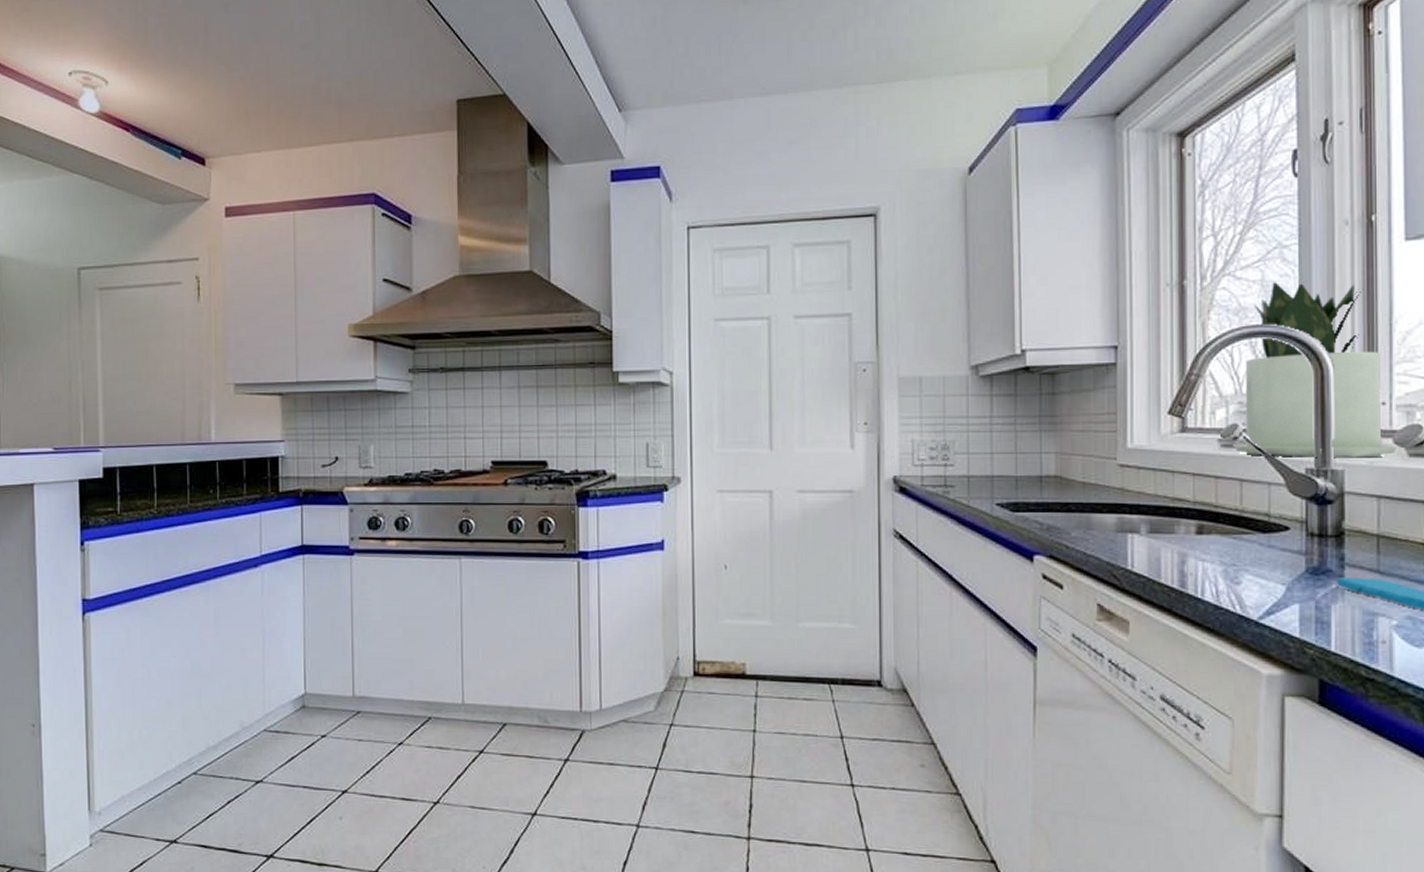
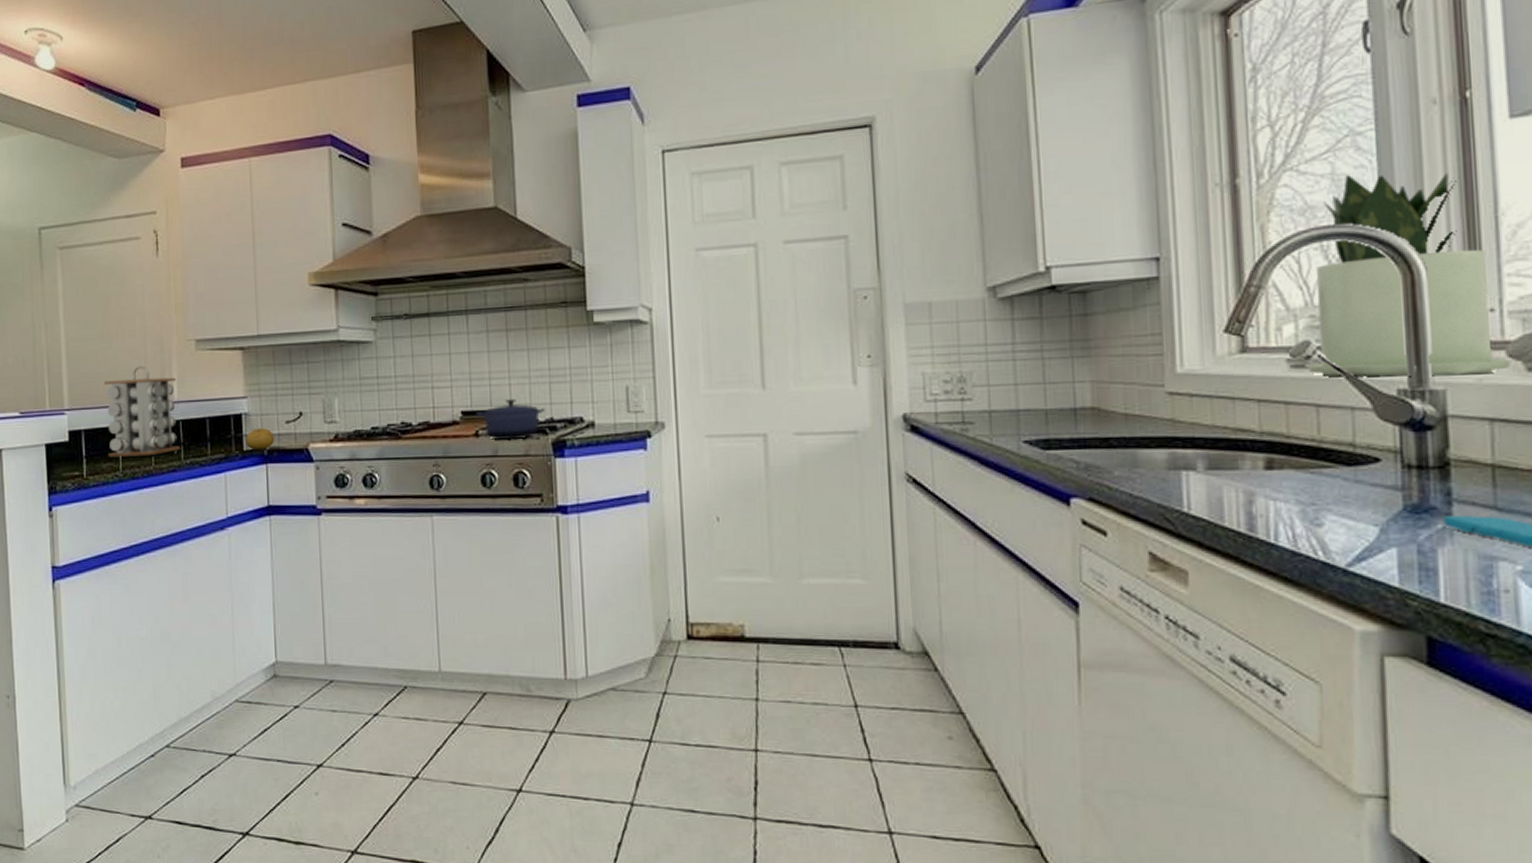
spice rack: none [140,407,216,496] -> present [103,365,180,458]
fruit: none [281,470,311,492] -> present [245,427,275,451]
cooking pot: none [505,451,571,490] -> present [475,399,545,441]

